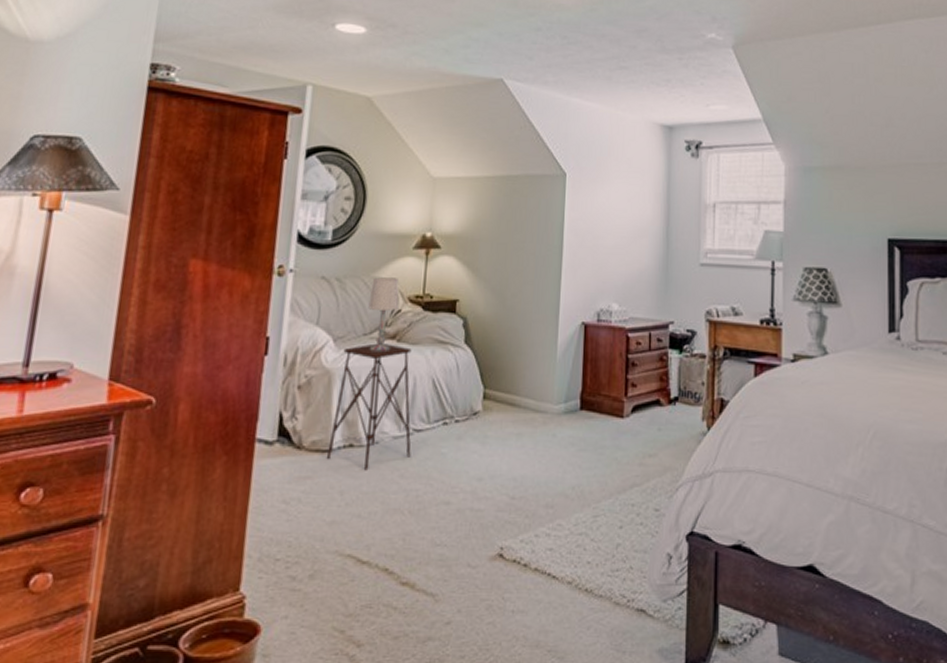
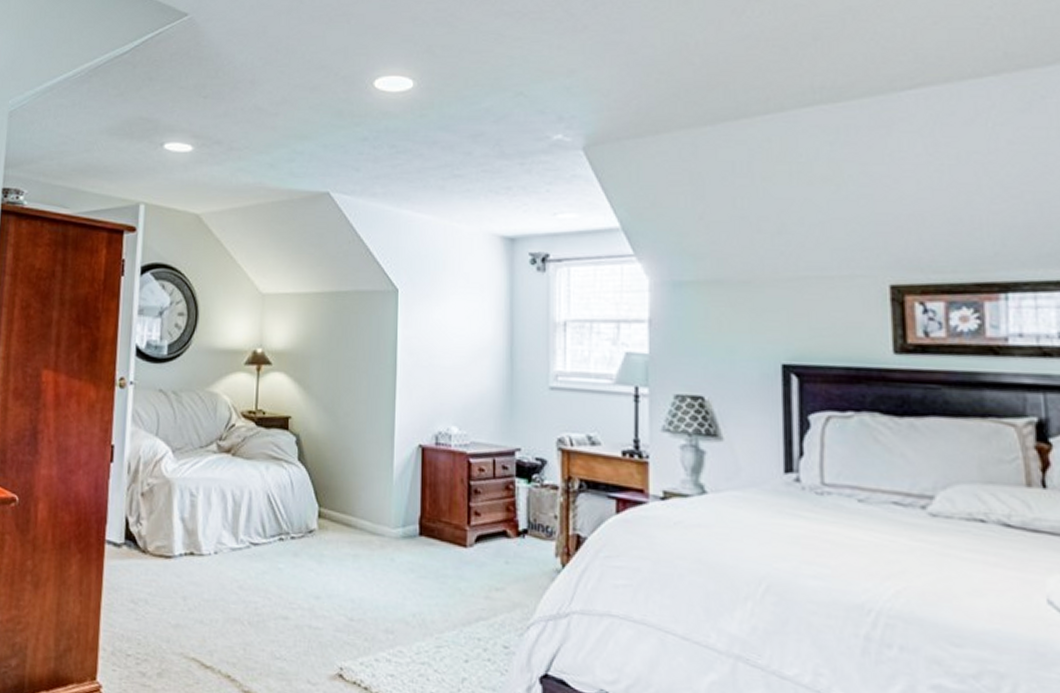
side table: present [326,343,412,471] -> none [169,456,249,579]
table lamp: present [368,277,399,351] -> none [203,391,233,464]

